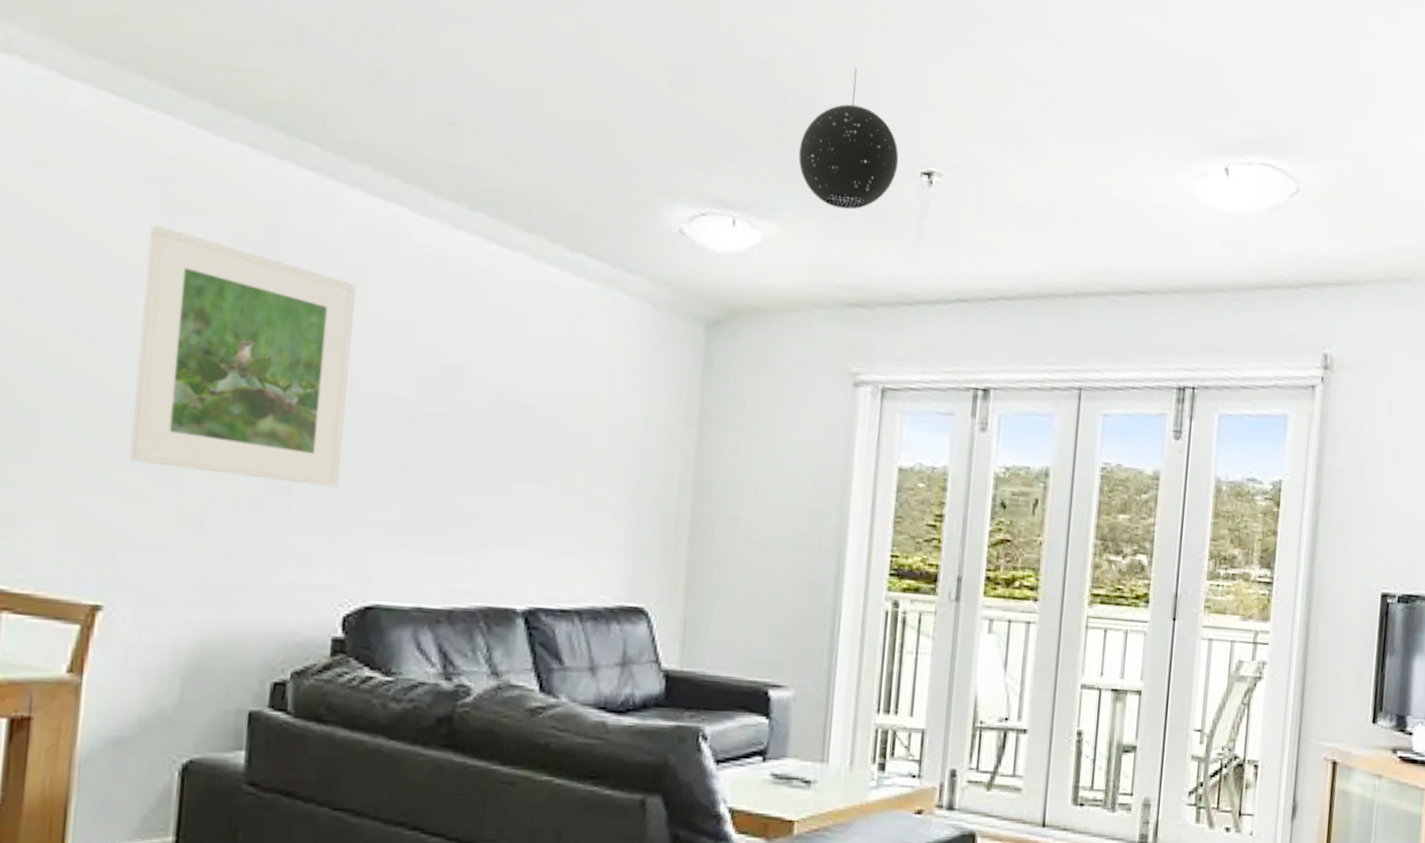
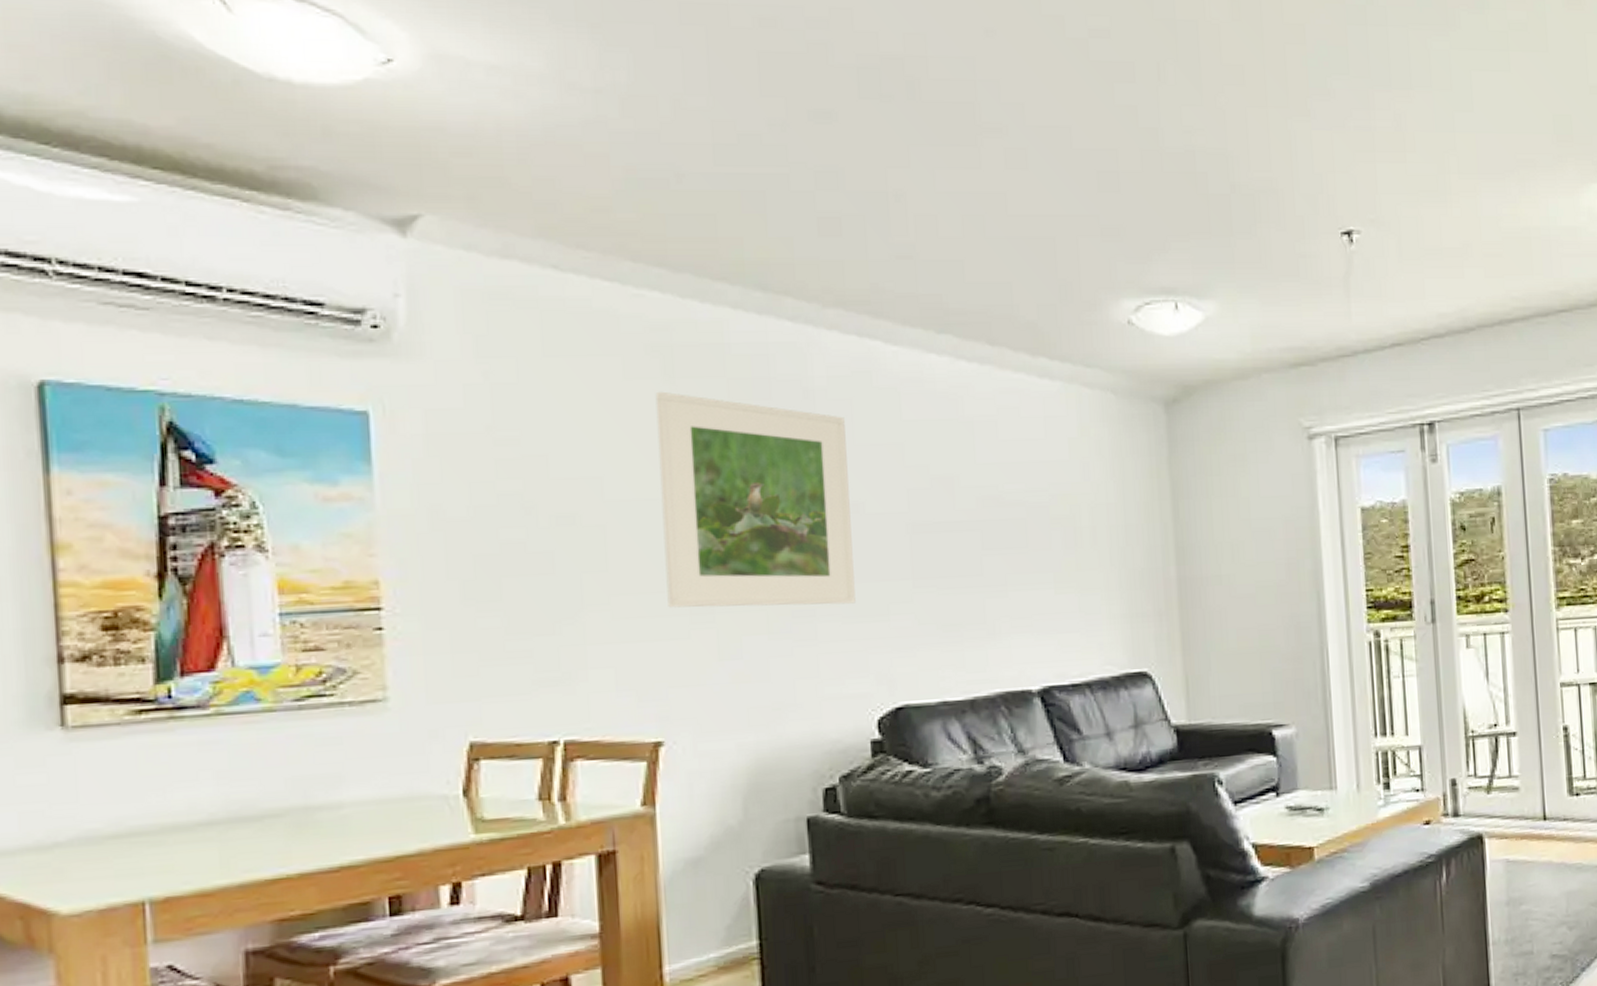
pendant light: present [798,68,899,210] -> none [1226,147,1319,277]

